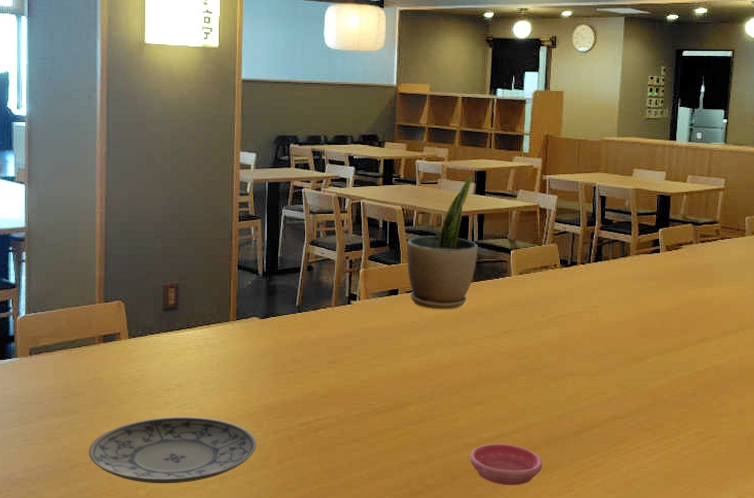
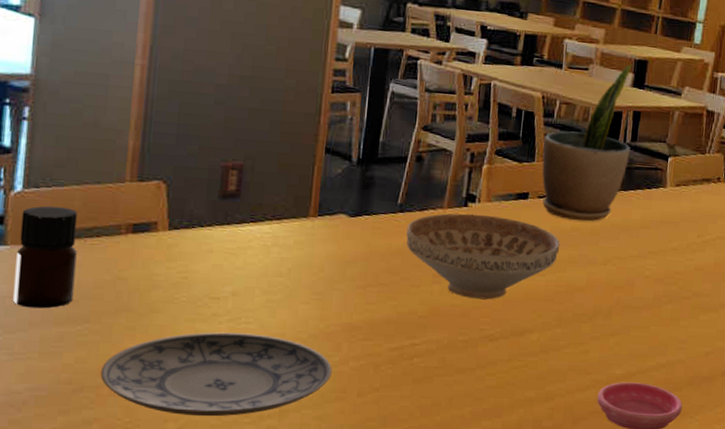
bottle: none [25,325,66,404] -> present [13,206,77,309]
decorative bowl: none [305,310,427,380] -> present [406,213,560,300]

